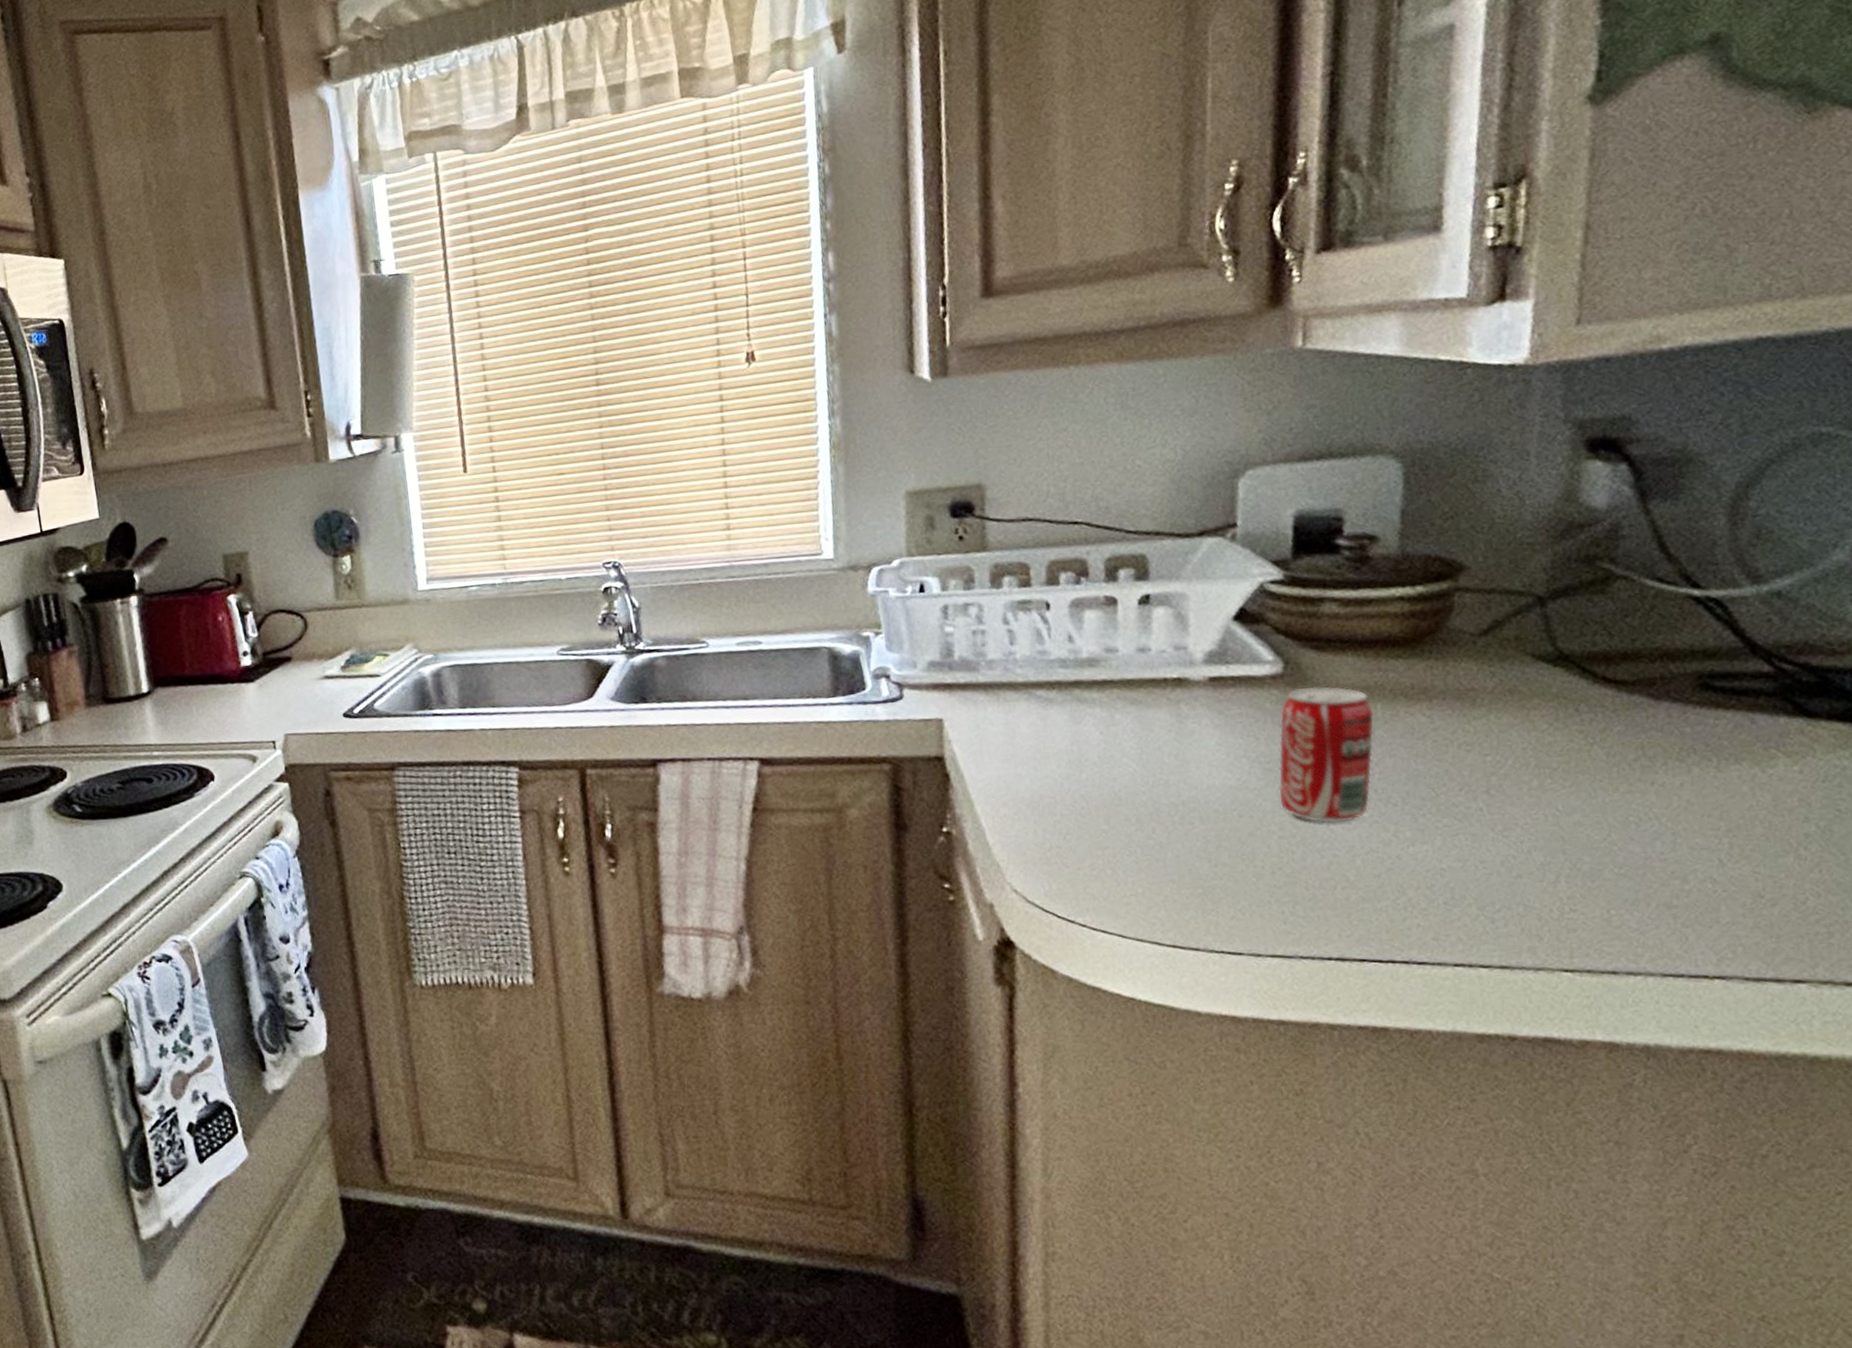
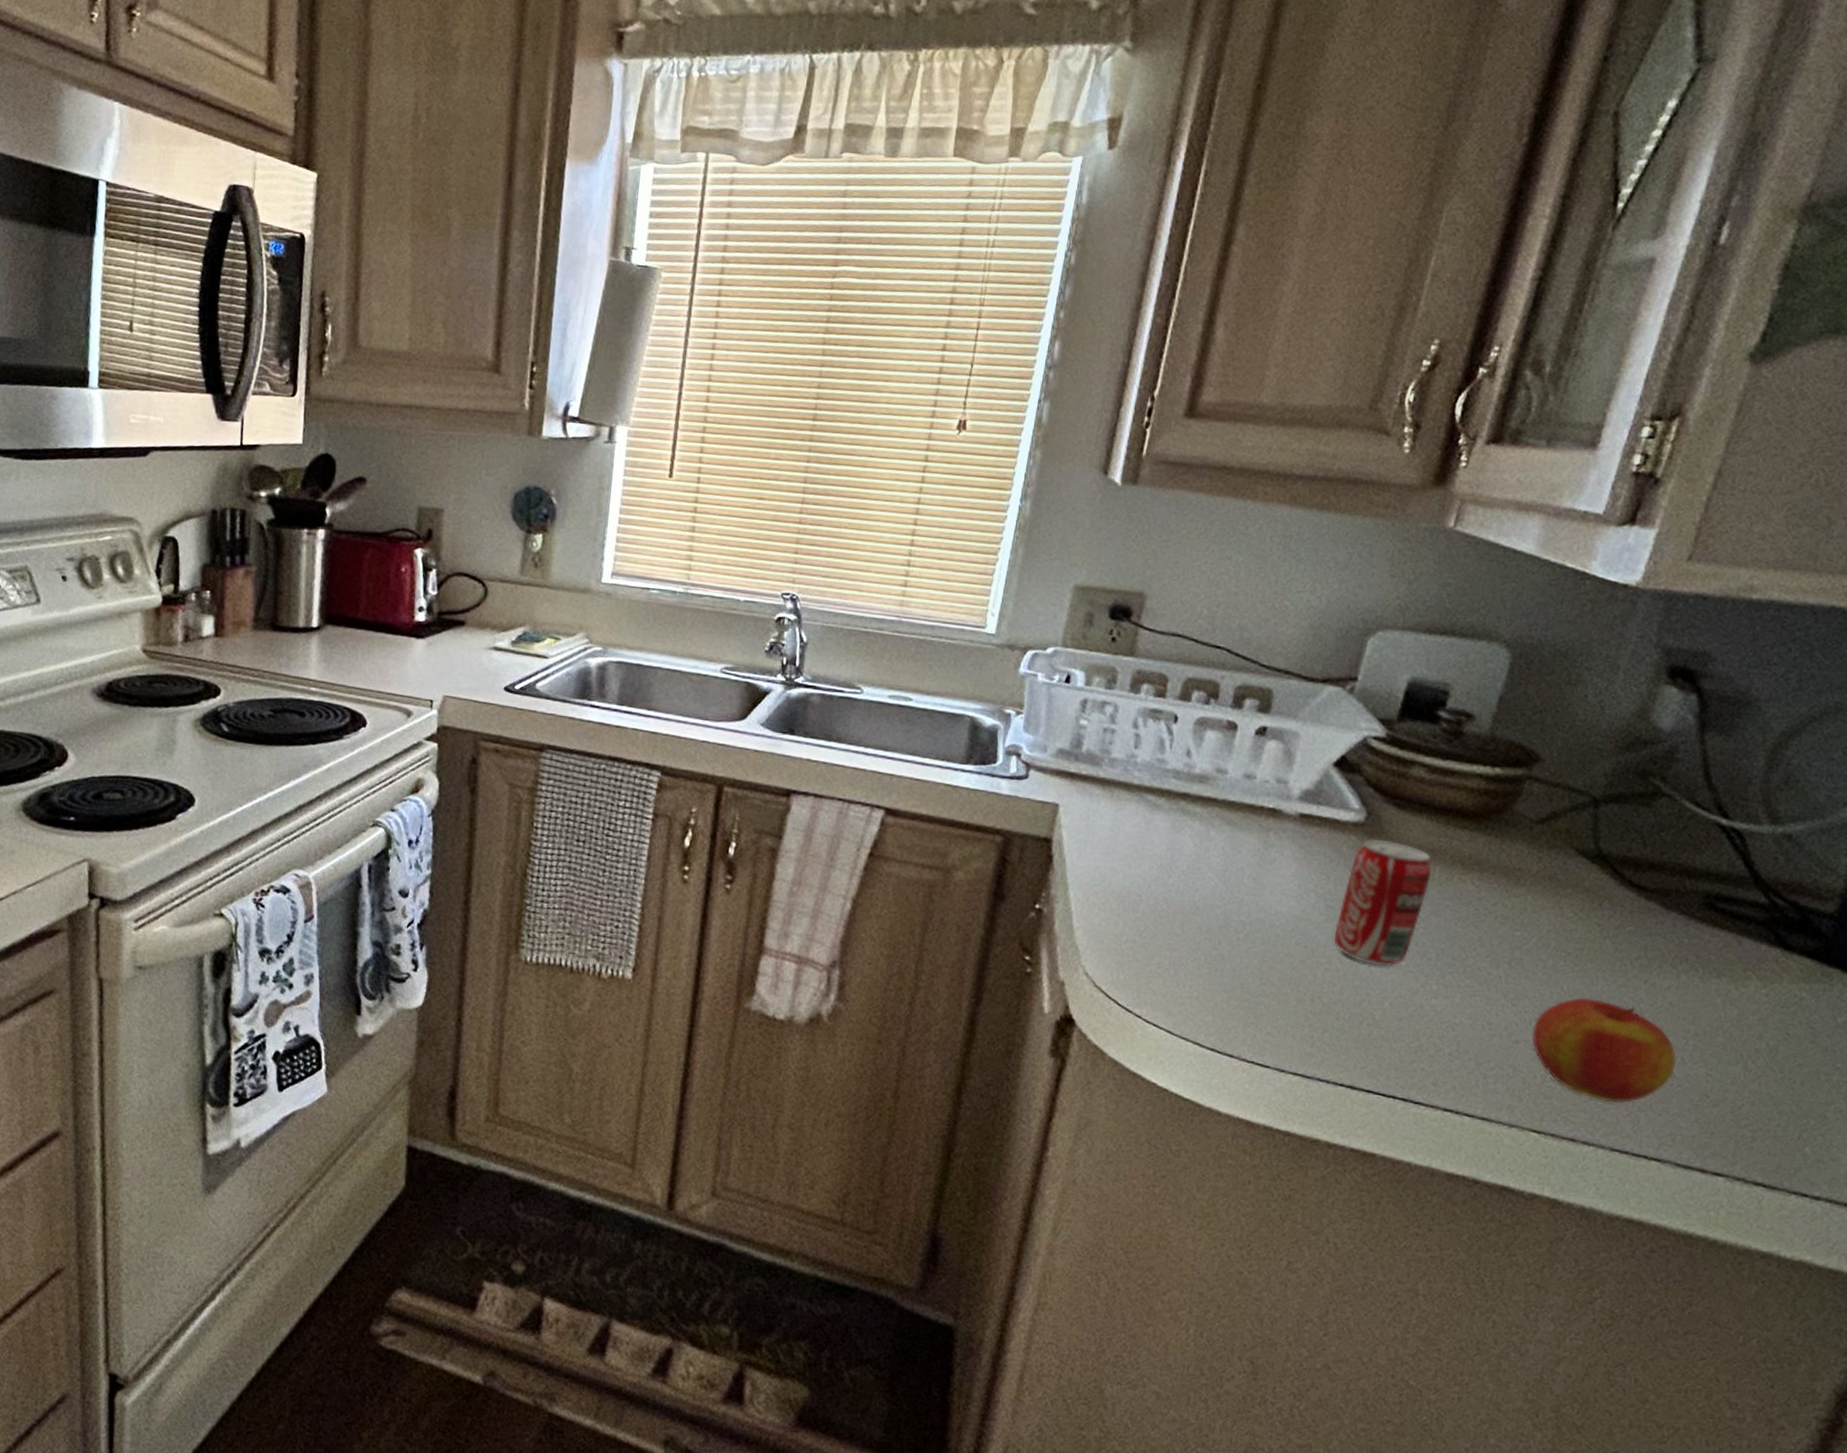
apple: none [1534,812,1715,924] -> present [1531,997,1677,1104]

